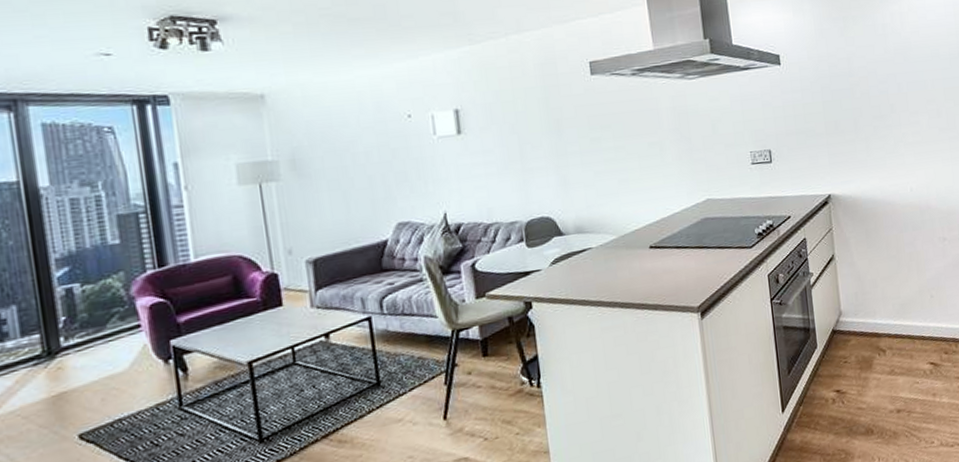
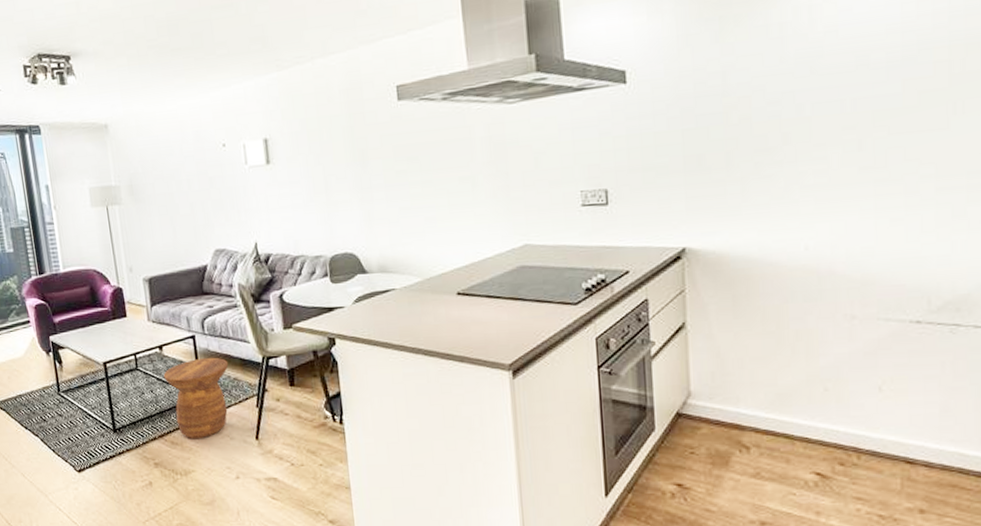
side table: none [330,337,412,433] -> present [163,357,229,440]

